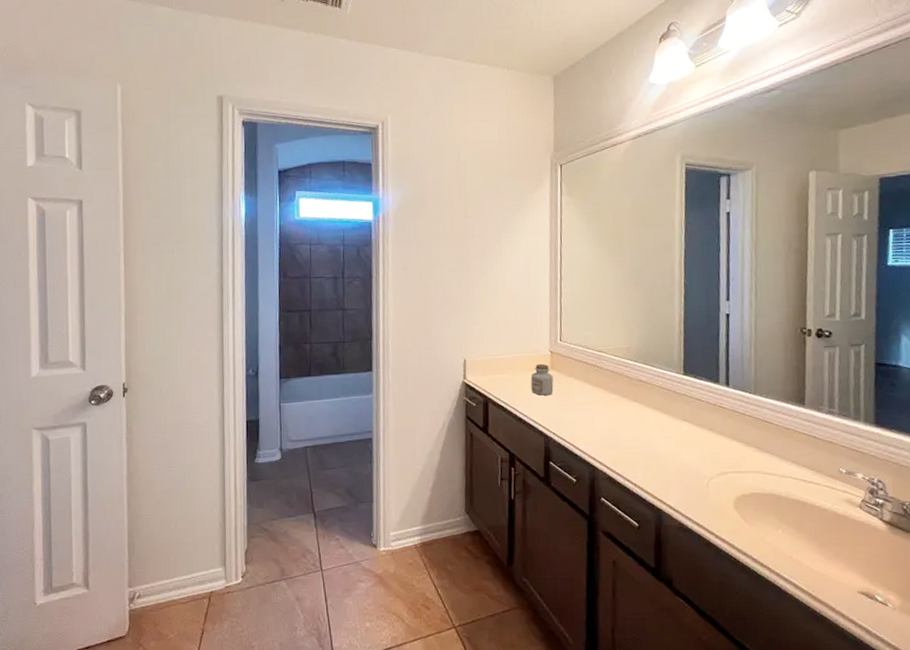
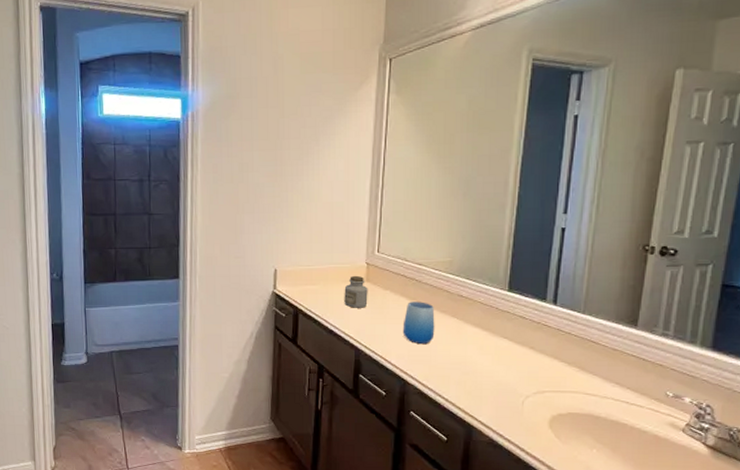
cup: none [588,387,619,429] -> present [402,302,435,344]

